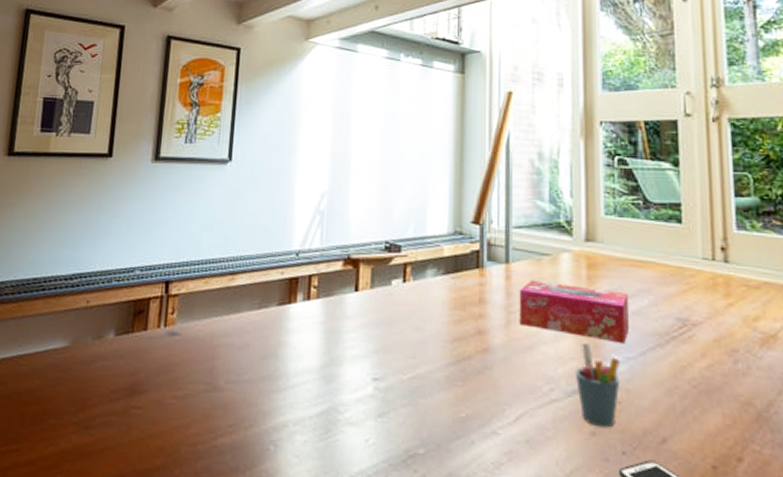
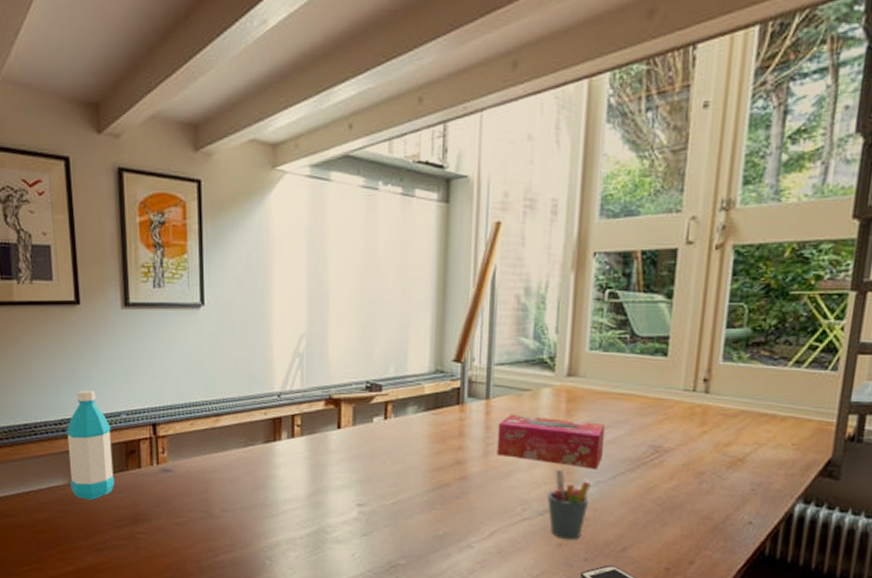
water bottle: none [69,242,123,366] -> present [66,389,114,500]

